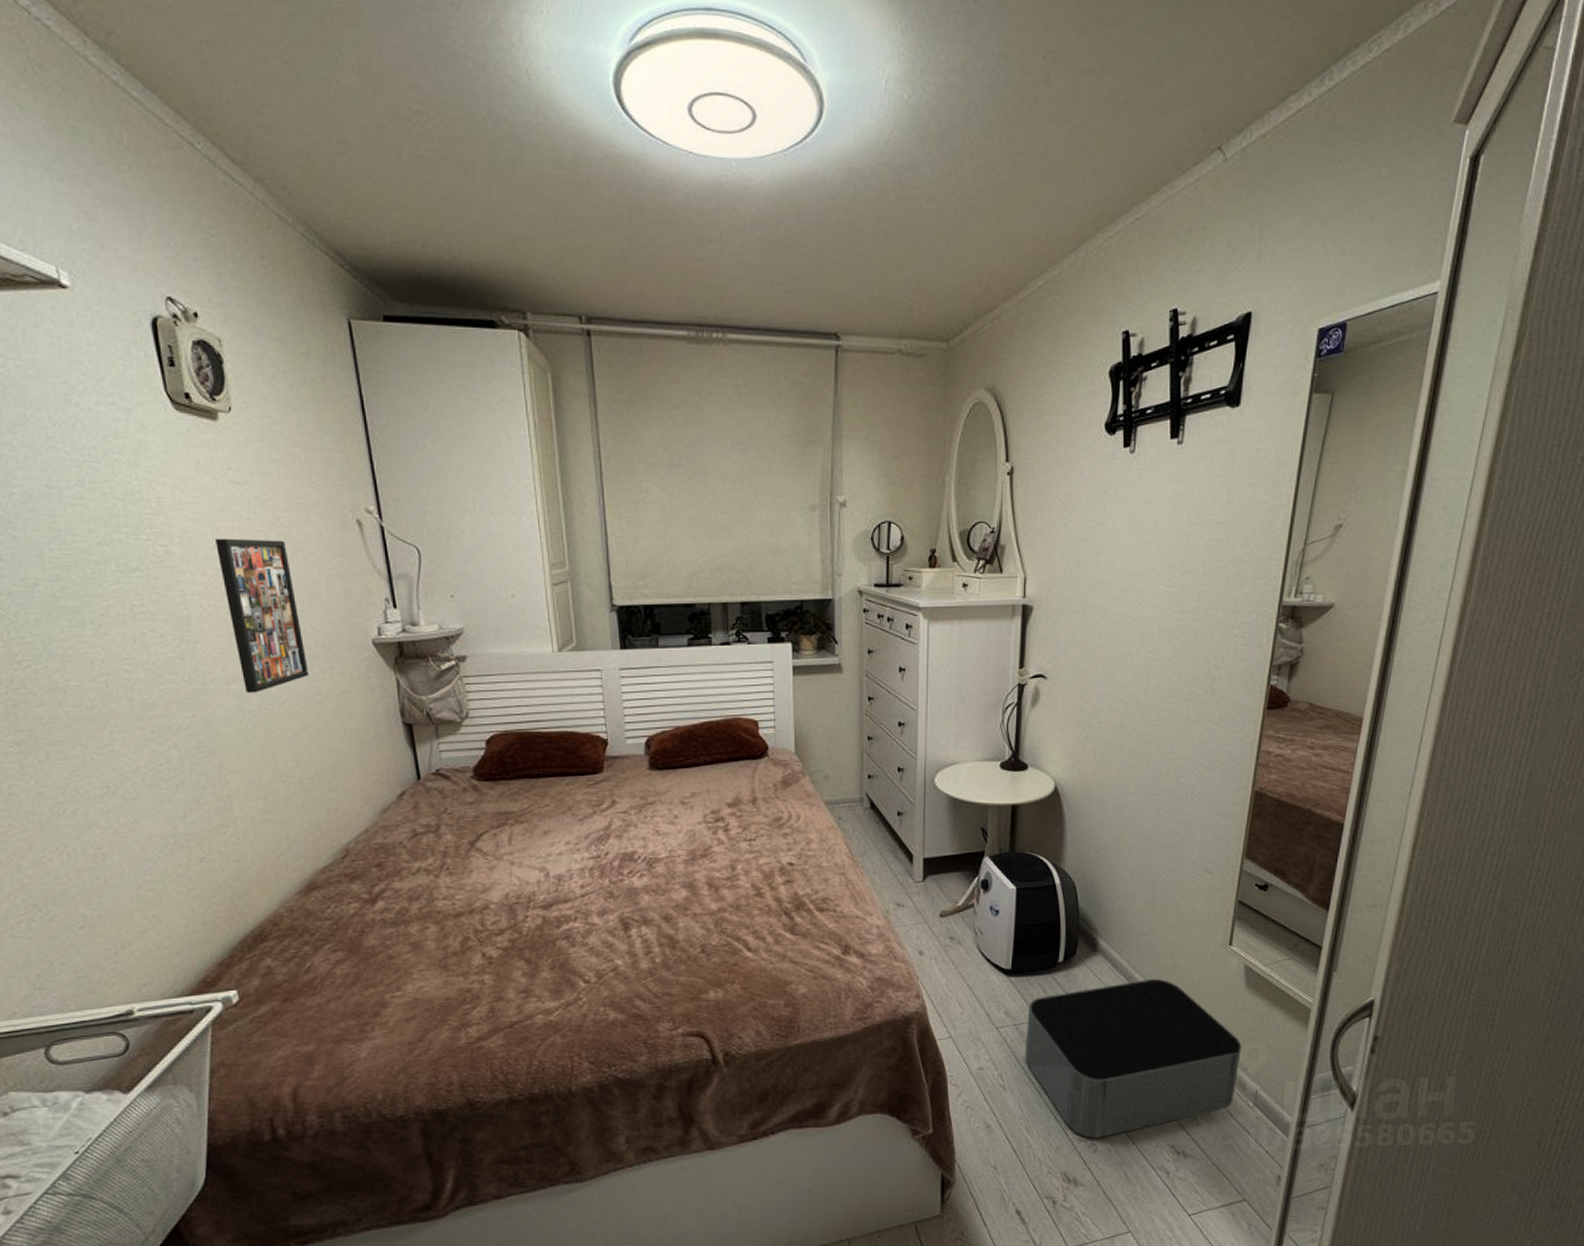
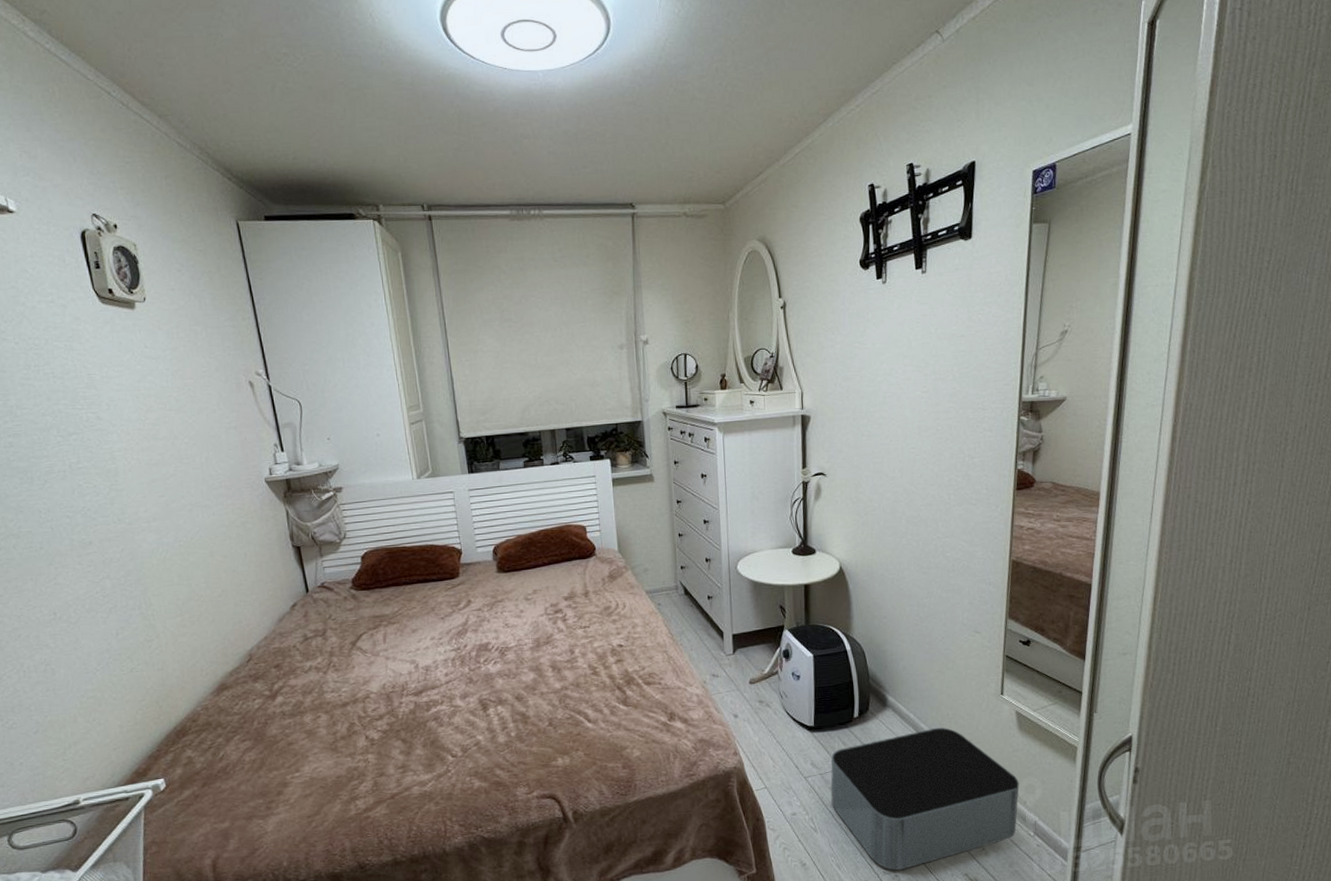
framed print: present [216,538,309,693] -> none [136,402,214,529]

